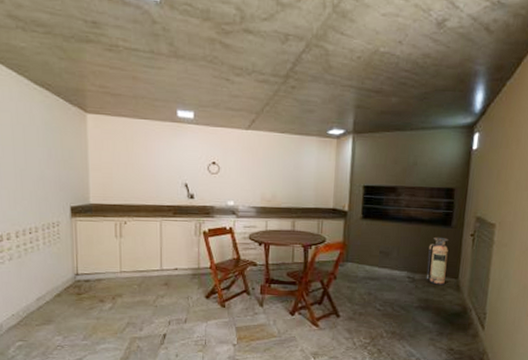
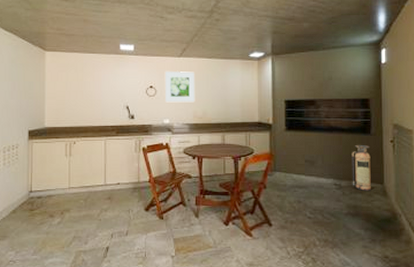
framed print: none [230,146,264,183] -> present [165,71,195,103]

